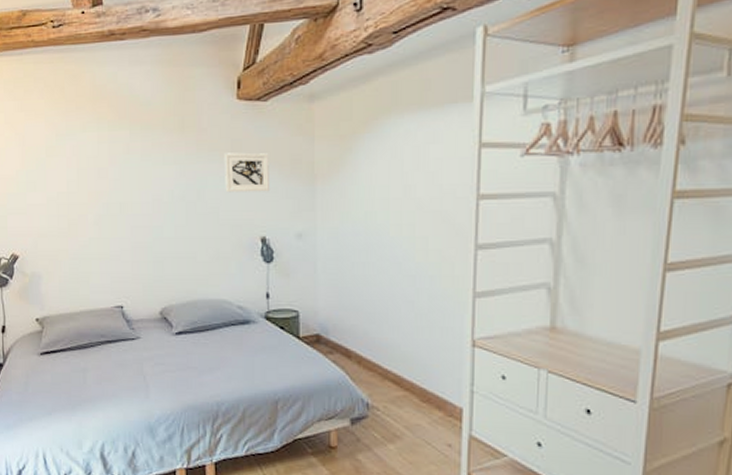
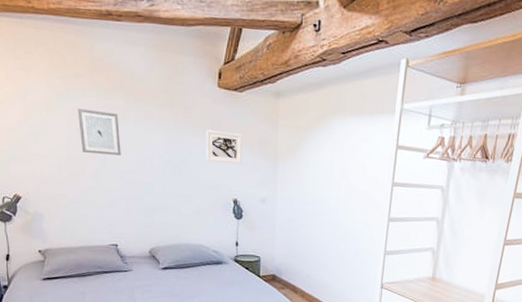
wall art: none [78,146,126,197] -> present [77,108,121,156]

